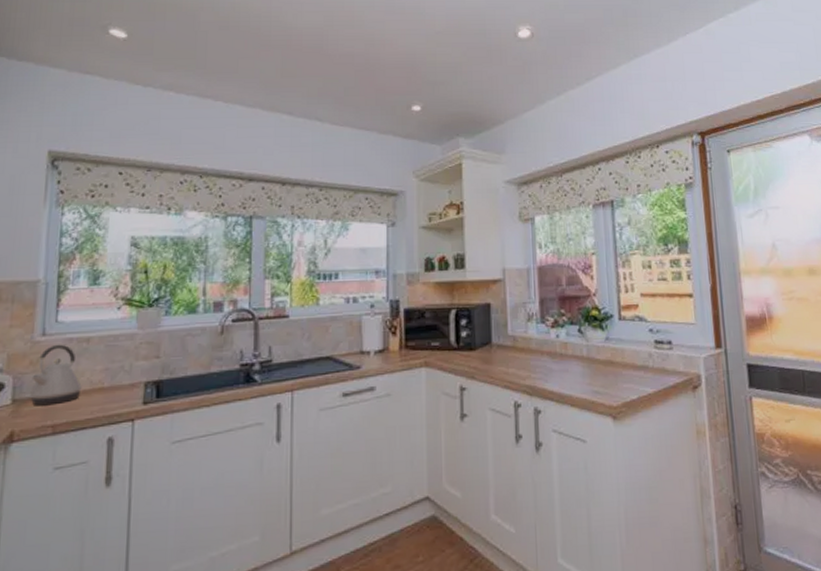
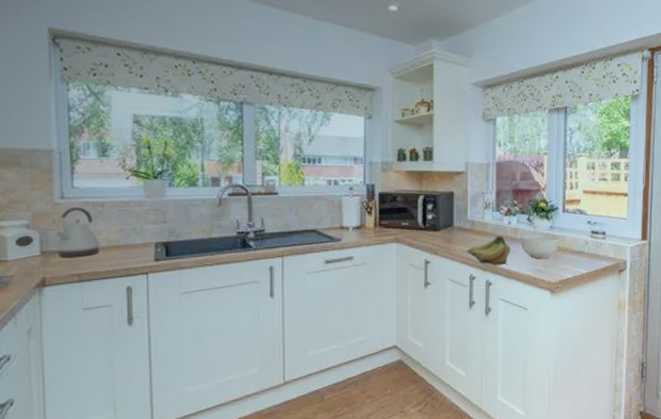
fruit: none [509,351,561,389] -> present [467,235,510,266]
bowl: none [572,346,618,378] -> present [521,233,560,259]

